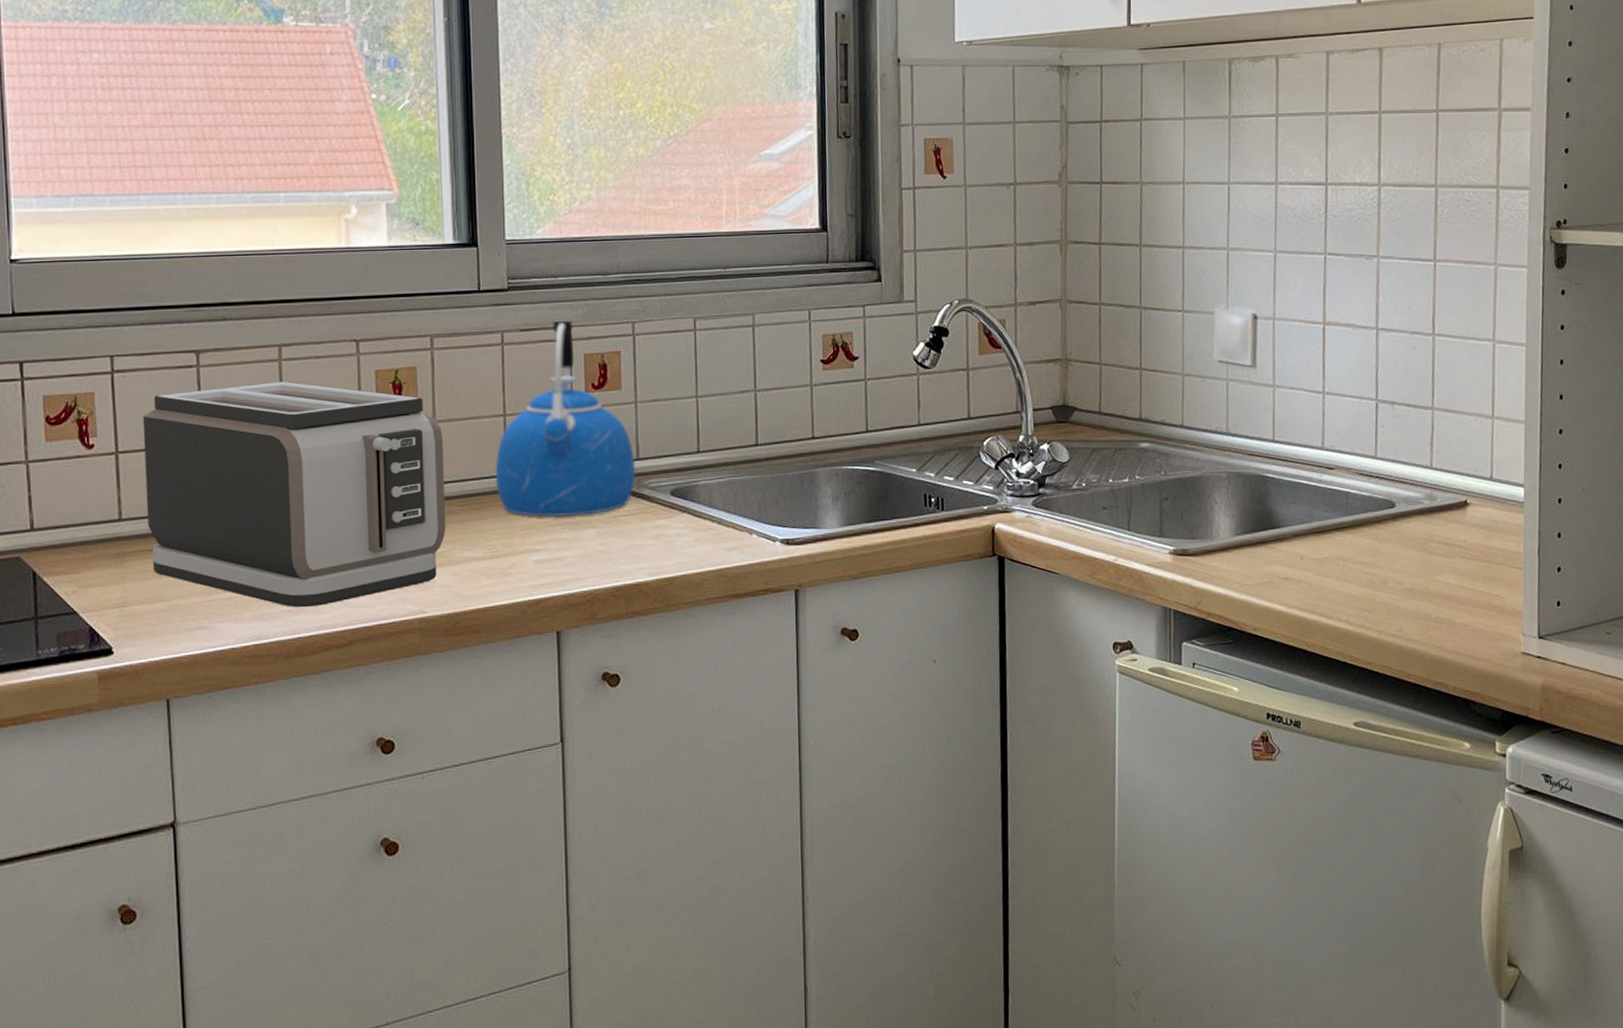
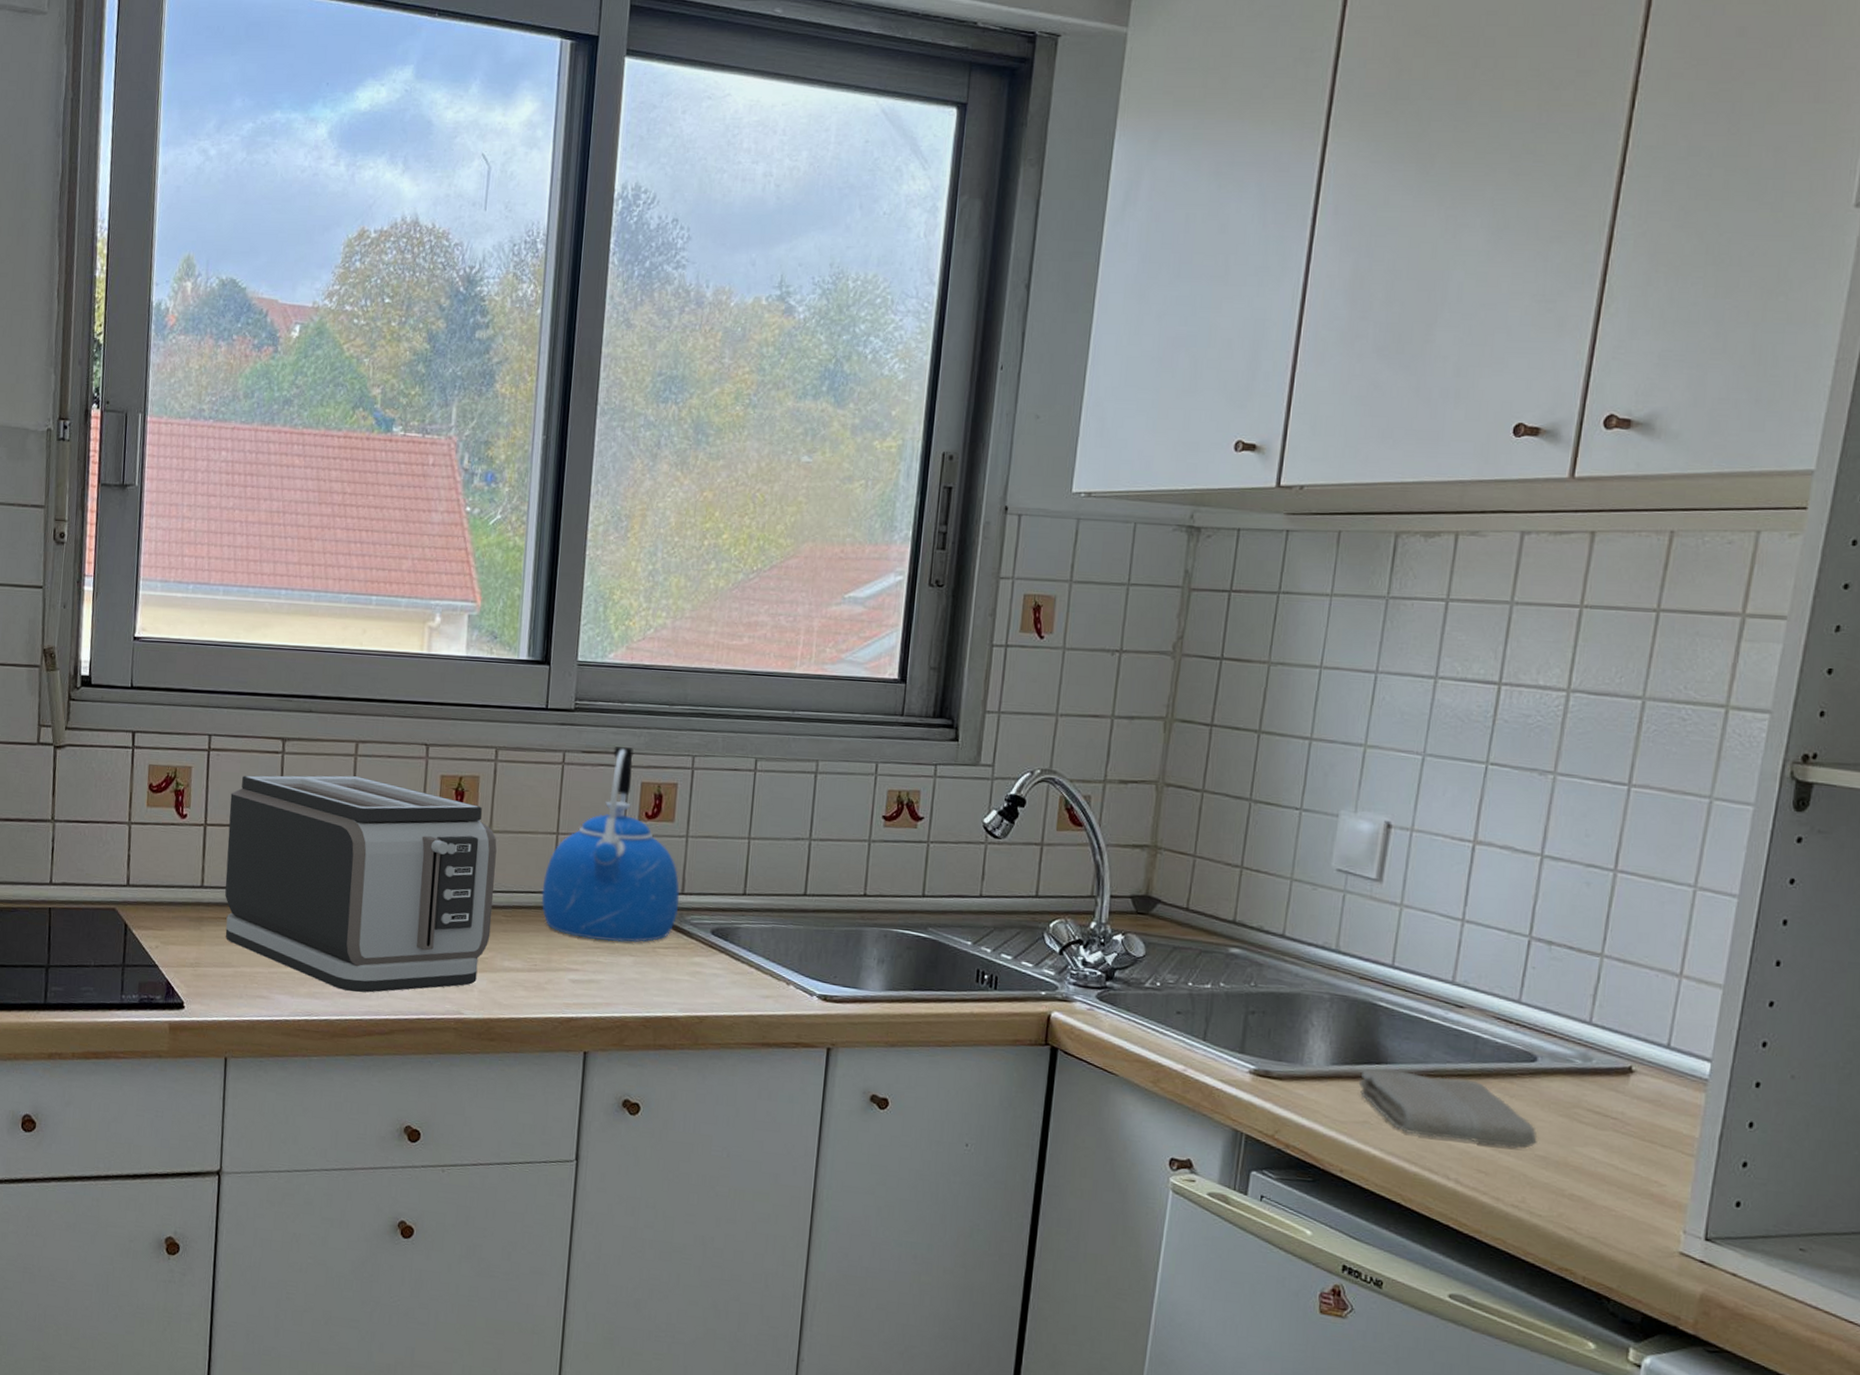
washcloth: none [1259,531,1404,587] -> present [1358,1068,1538,1148]

